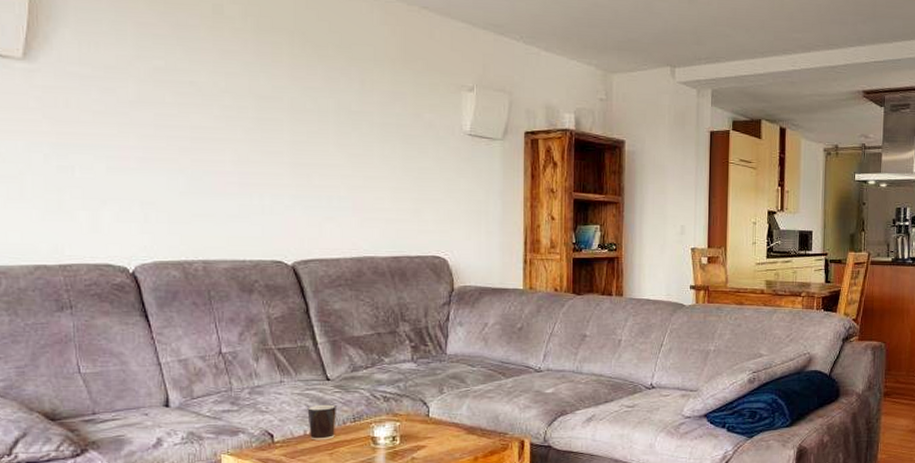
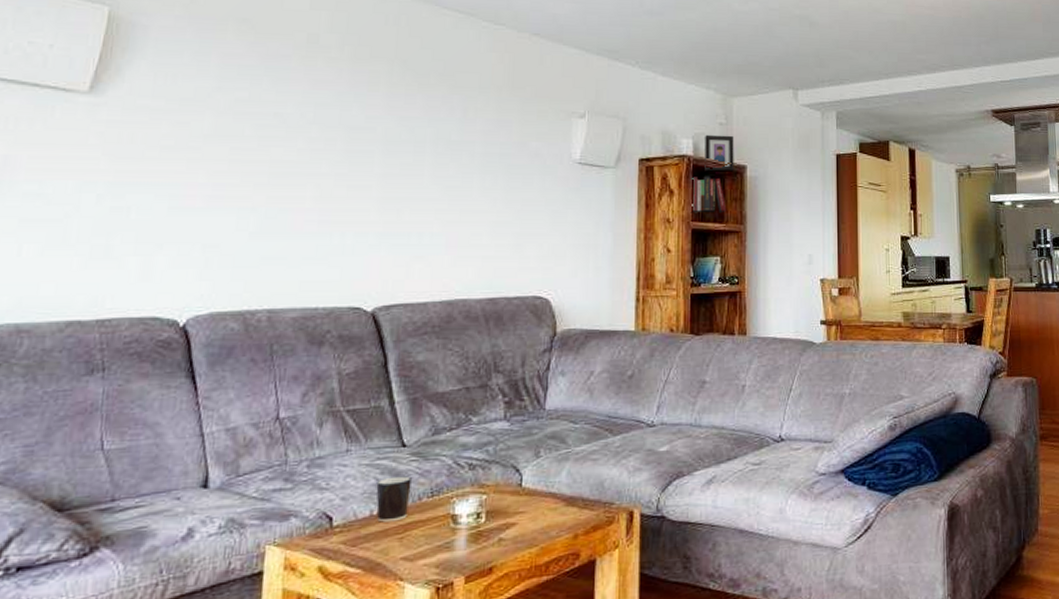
books: none [572,149,606,185] -> present [690,176,727,214]
picture frame: none [586,110,614,146] -> present [704,134,734,172]

